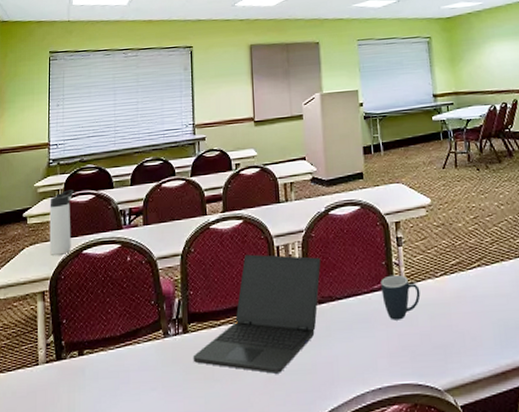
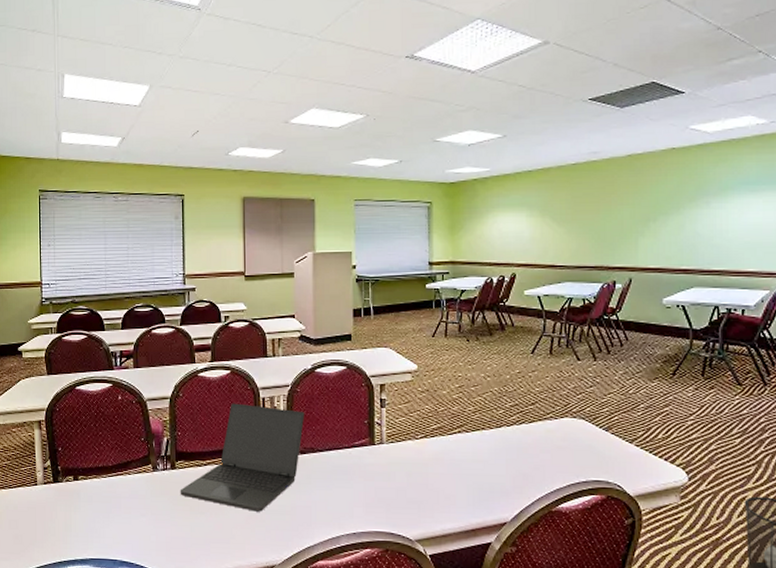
thermos bottle: present [49,189,74,257] -> none [43,329,67,390]
mug: present [381,274,421,320] -> none [362,433,400,475]

